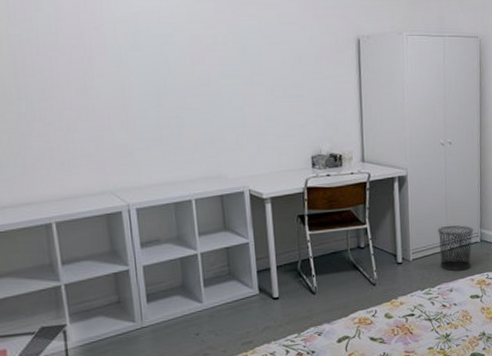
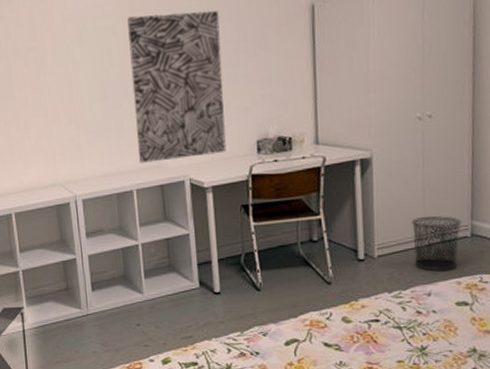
wall art: none [185,26,284,173] -> present [127,11,227,163]

